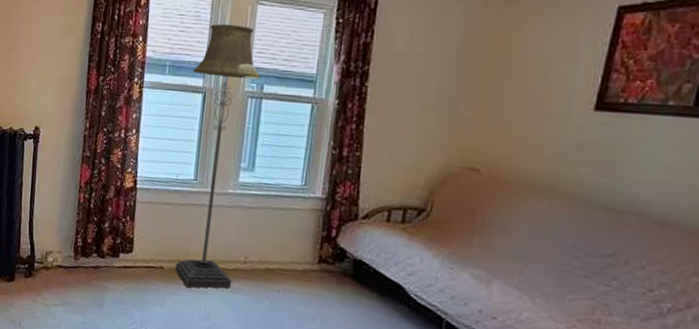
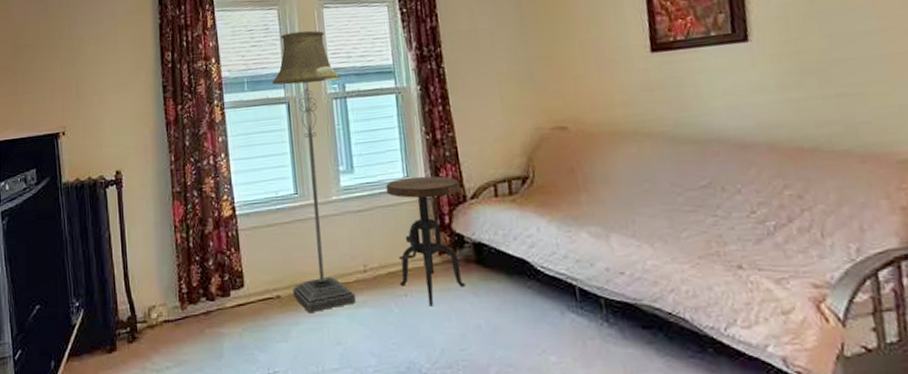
side table: none [275,186,356,307] -> present [385,176,465,307]

